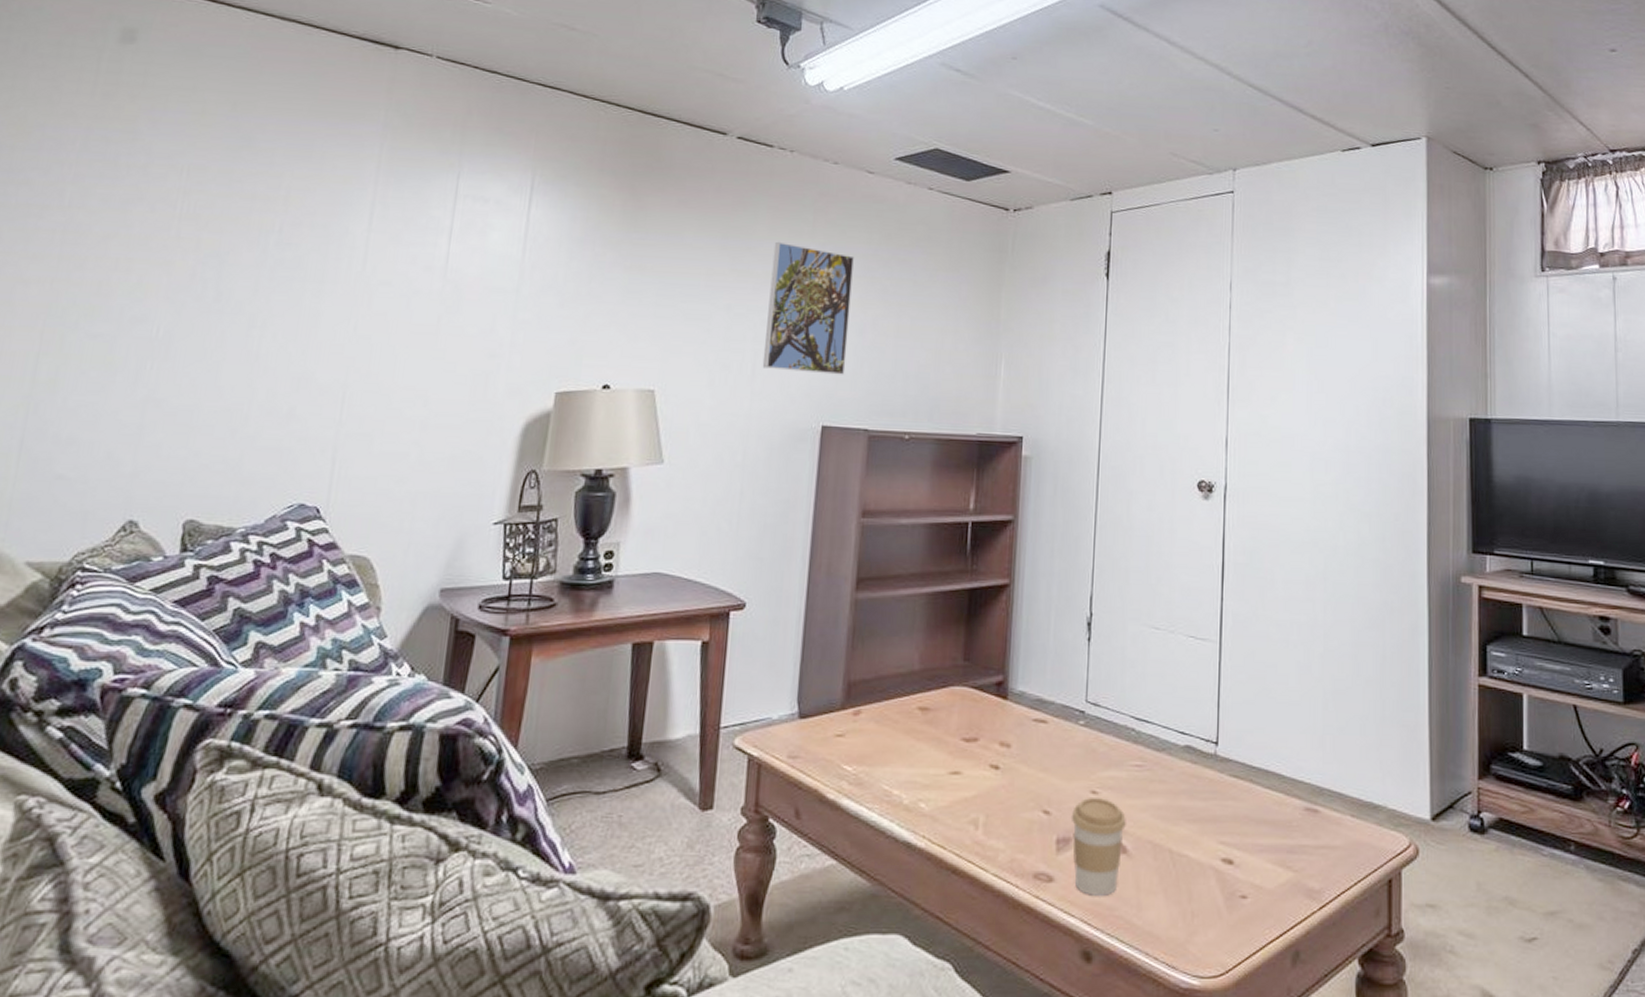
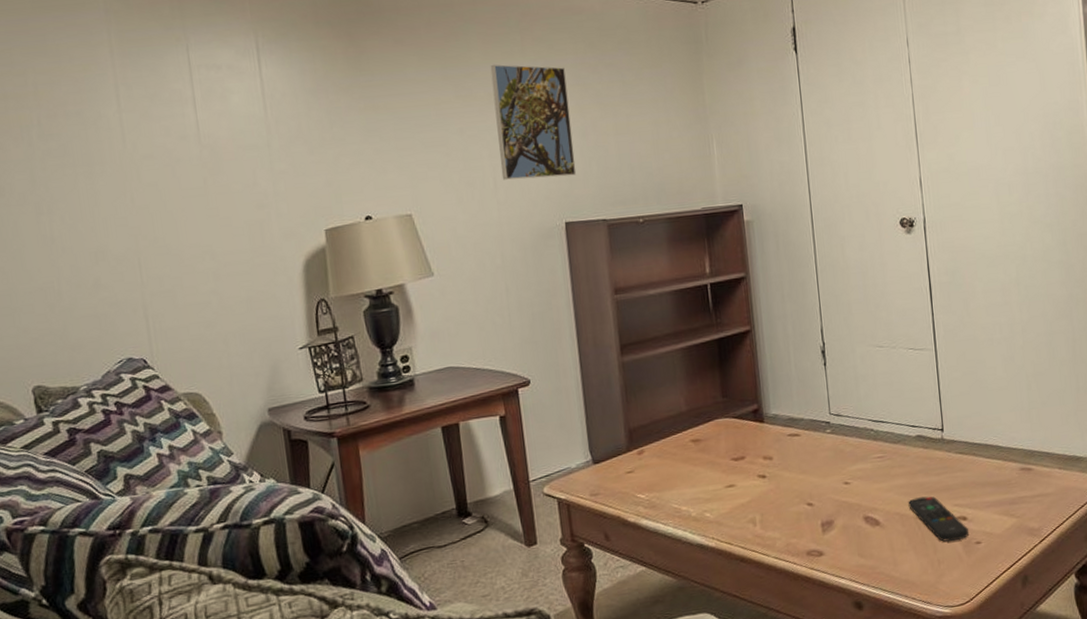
coffee cup: present [1072,798,1126,896] -> none [831,486,876,561]
remote control: none [1164,825,1233,890] -> present [908,496,969,542]

